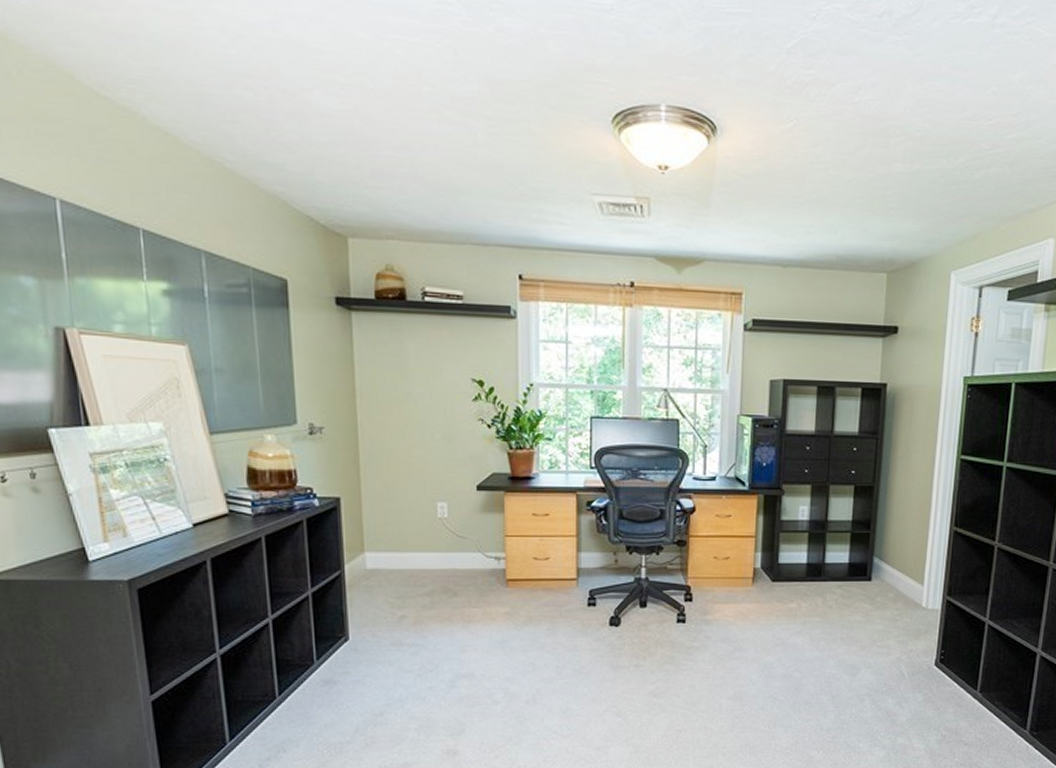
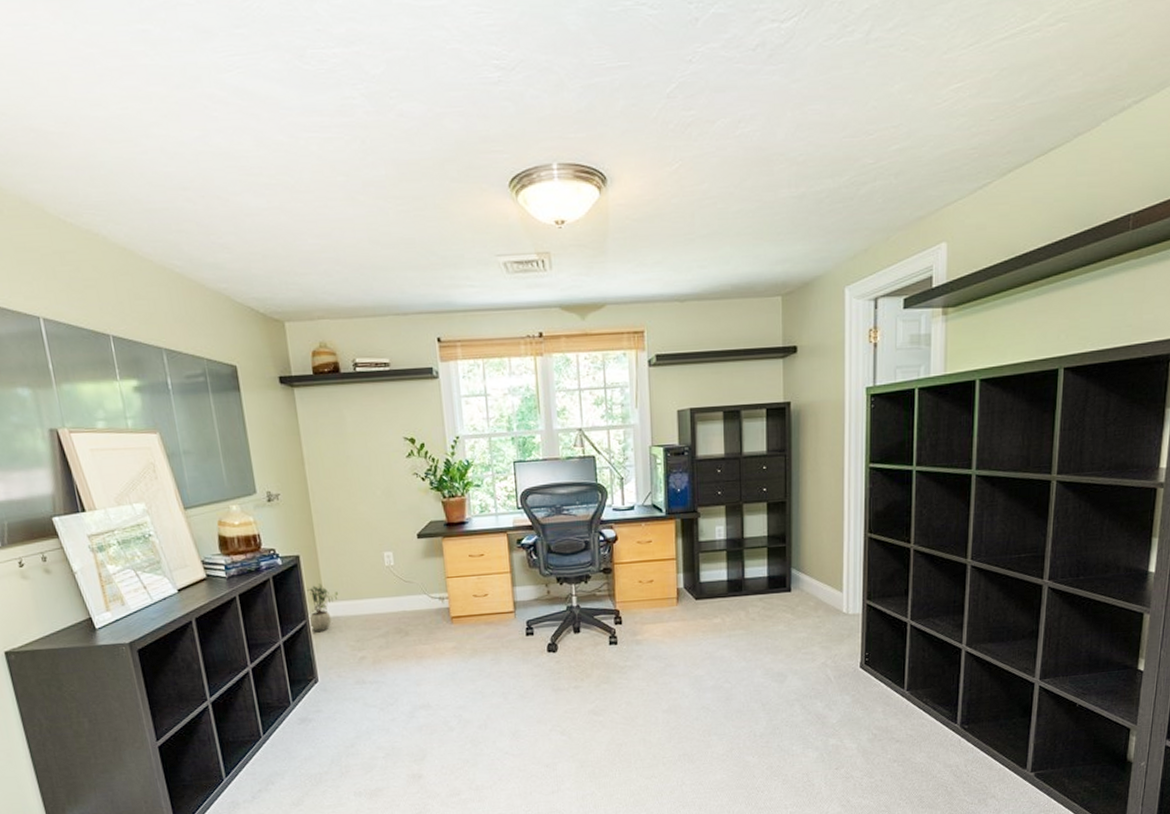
potted plant: none [345,531,382,585] -> present [306,583,339,633]

